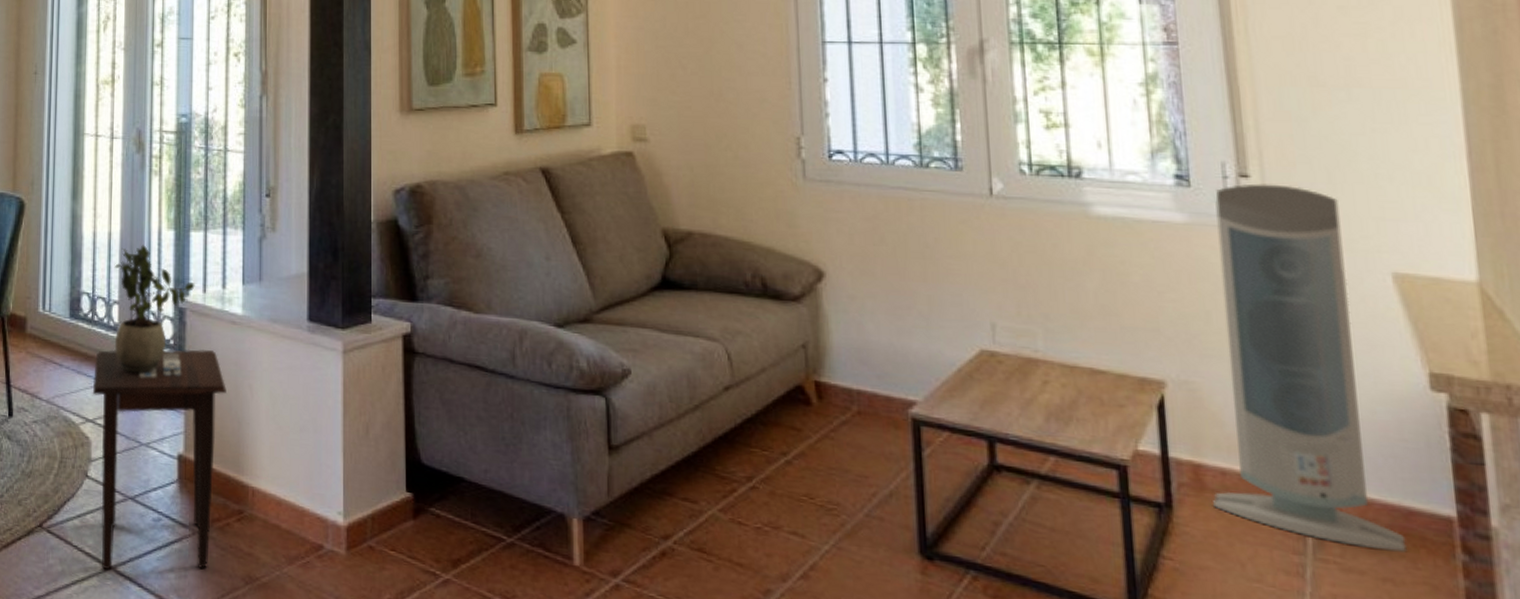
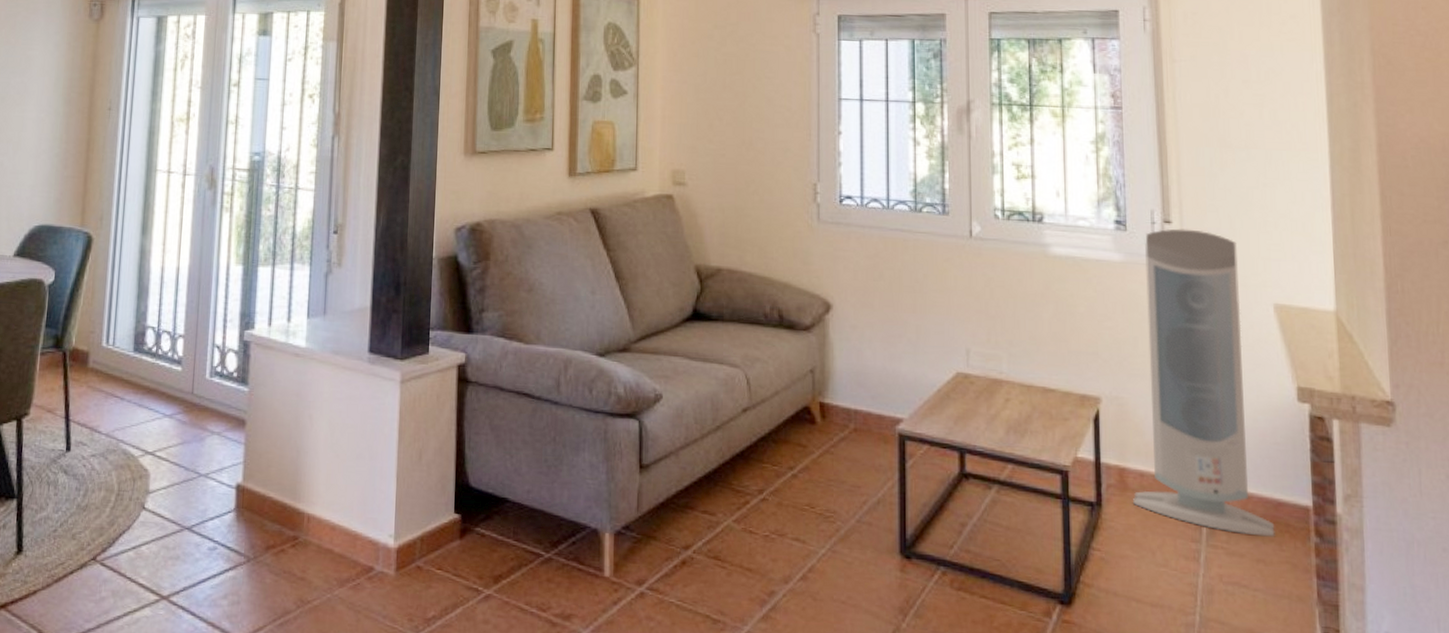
side table: present [92,349,226,571] -> none [153,381,287,601]
potted plant: present [114,245,195,374] -> none [177,279,261,406]

